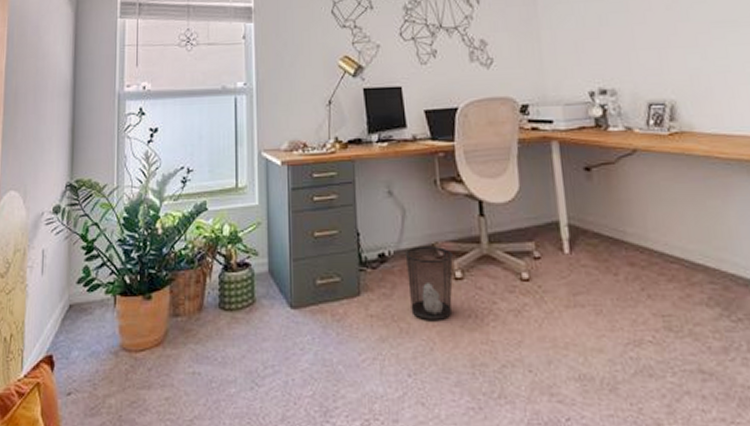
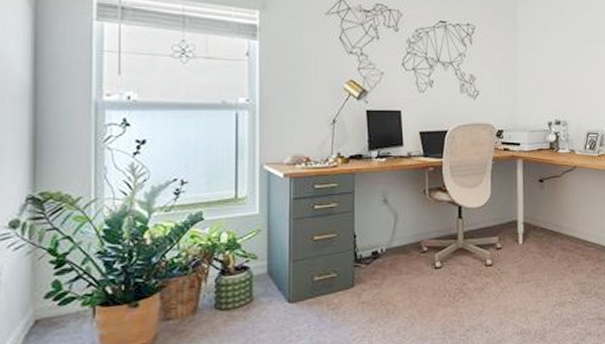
waste bin: present [405,245,453,322] -> none [395,243,434,303]

